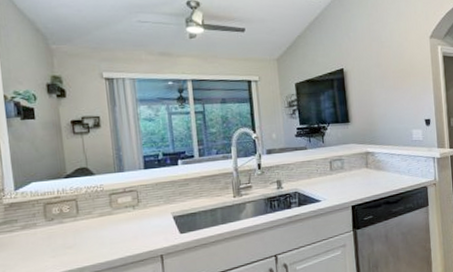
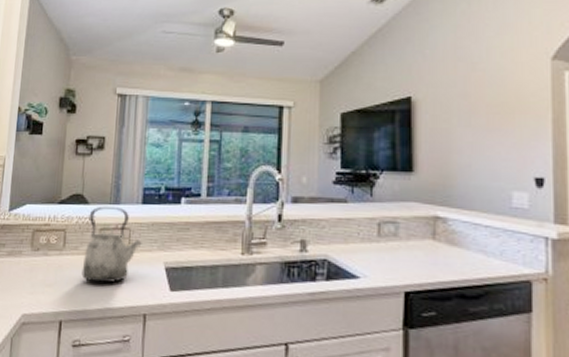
kettle: none [96,174,150,239] -> present [81,206,142,284]

